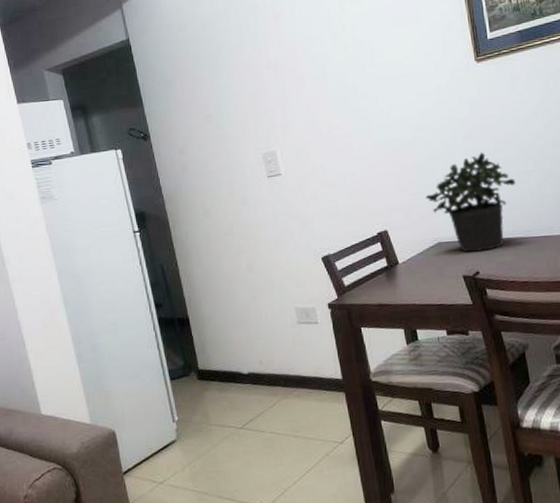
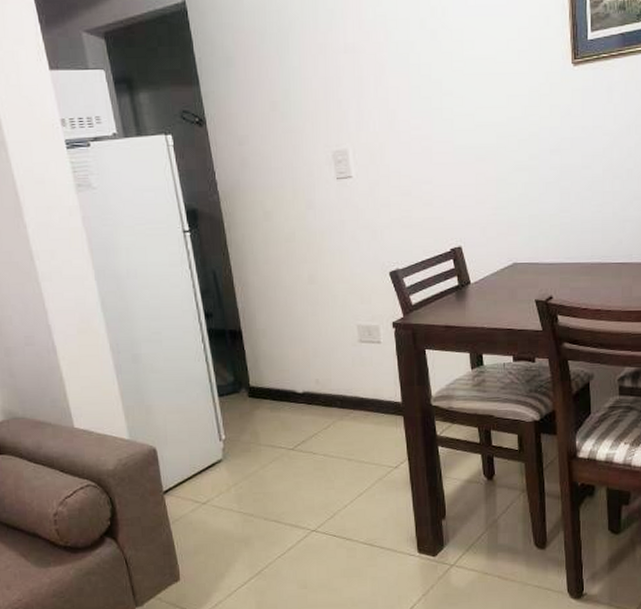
potted plant: present [425,152,515,253] -> none [504,167,599,275]

